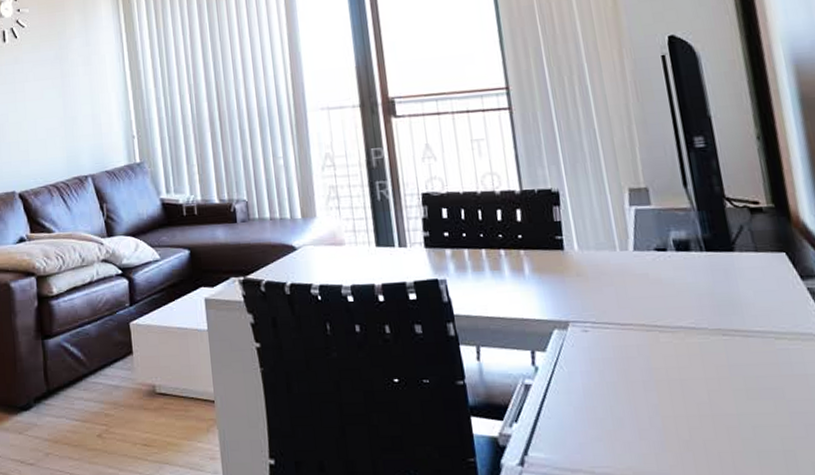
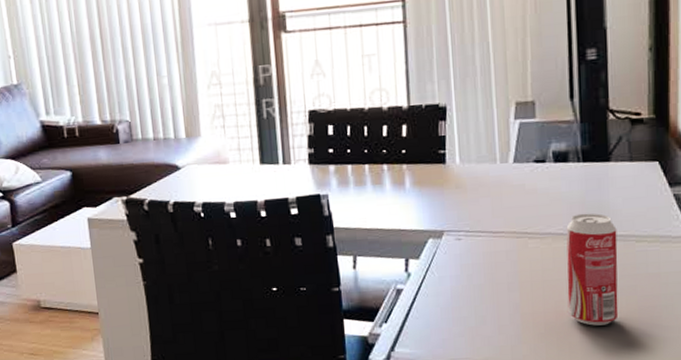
beverage can: none [697,306,769,433] -> present [566,213,619,326]

